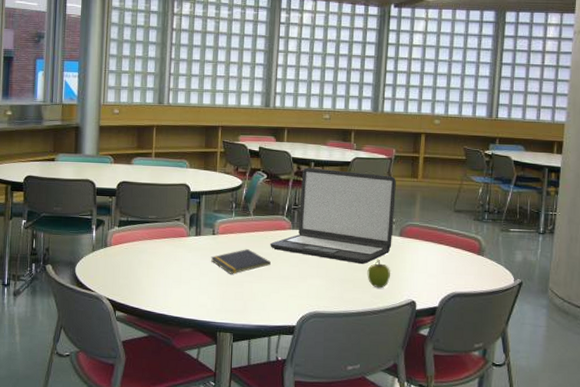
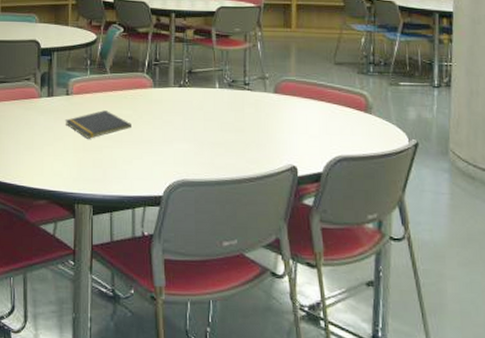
laptop: present [270,168,396,265] -> none [130,19,268,126]
fruit: present [367,259,390,289] -> none [240,119,266,152]

